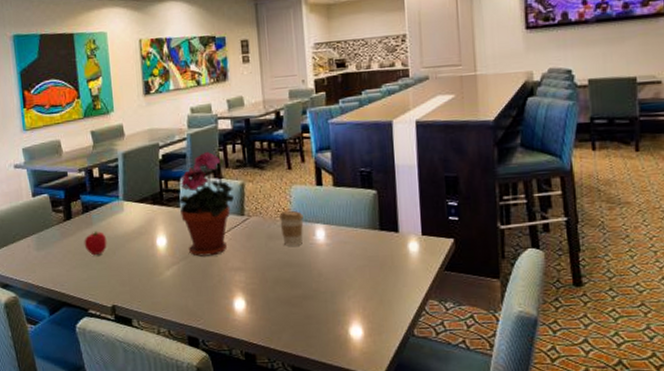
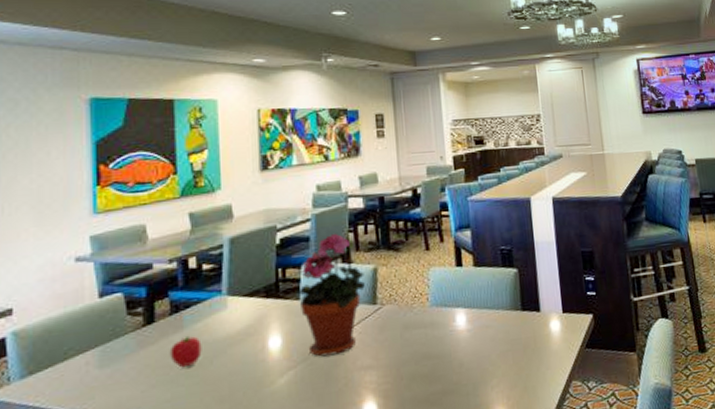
coffee cup: present [279,210,304,246] -> none [416,294,443,336]

